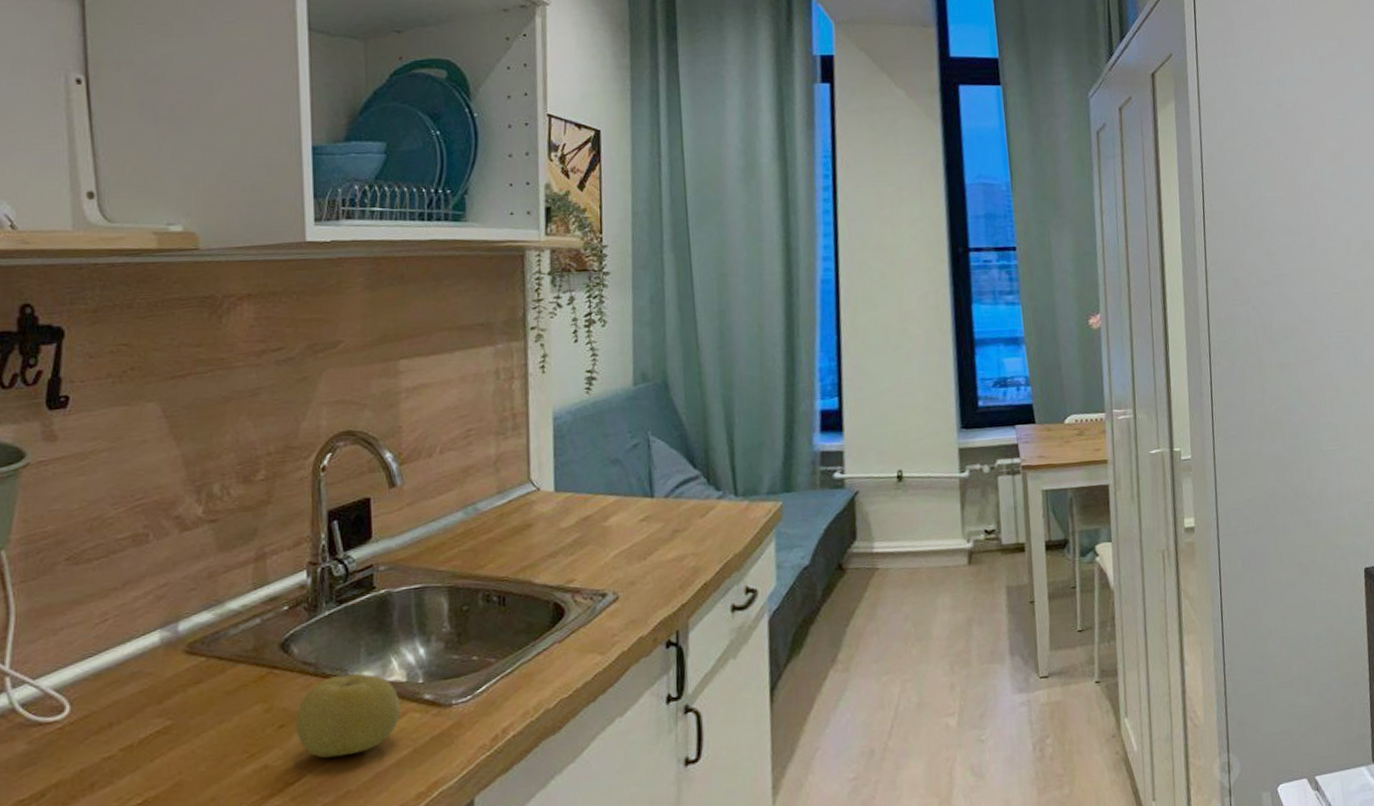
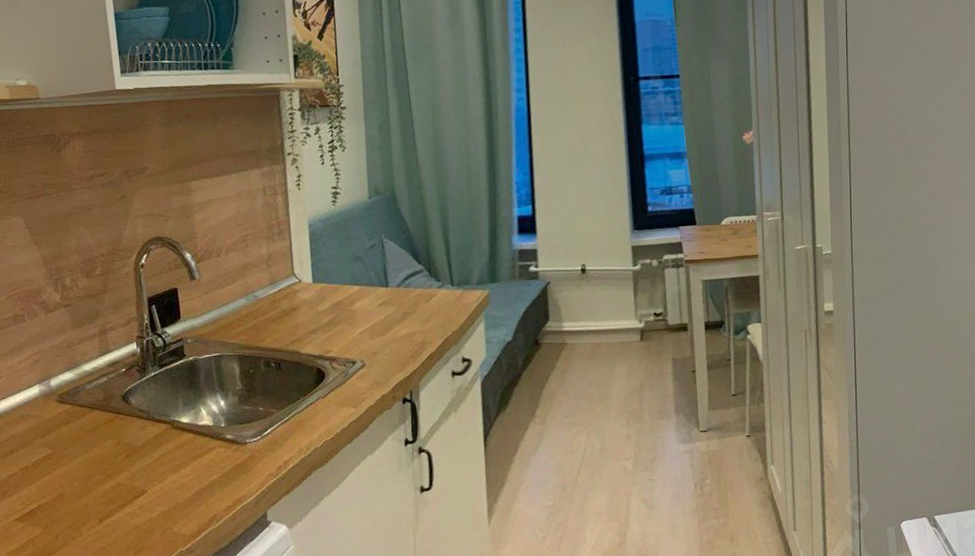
fruit: present [295,673,401,758] -> none [137,418,210,479]

